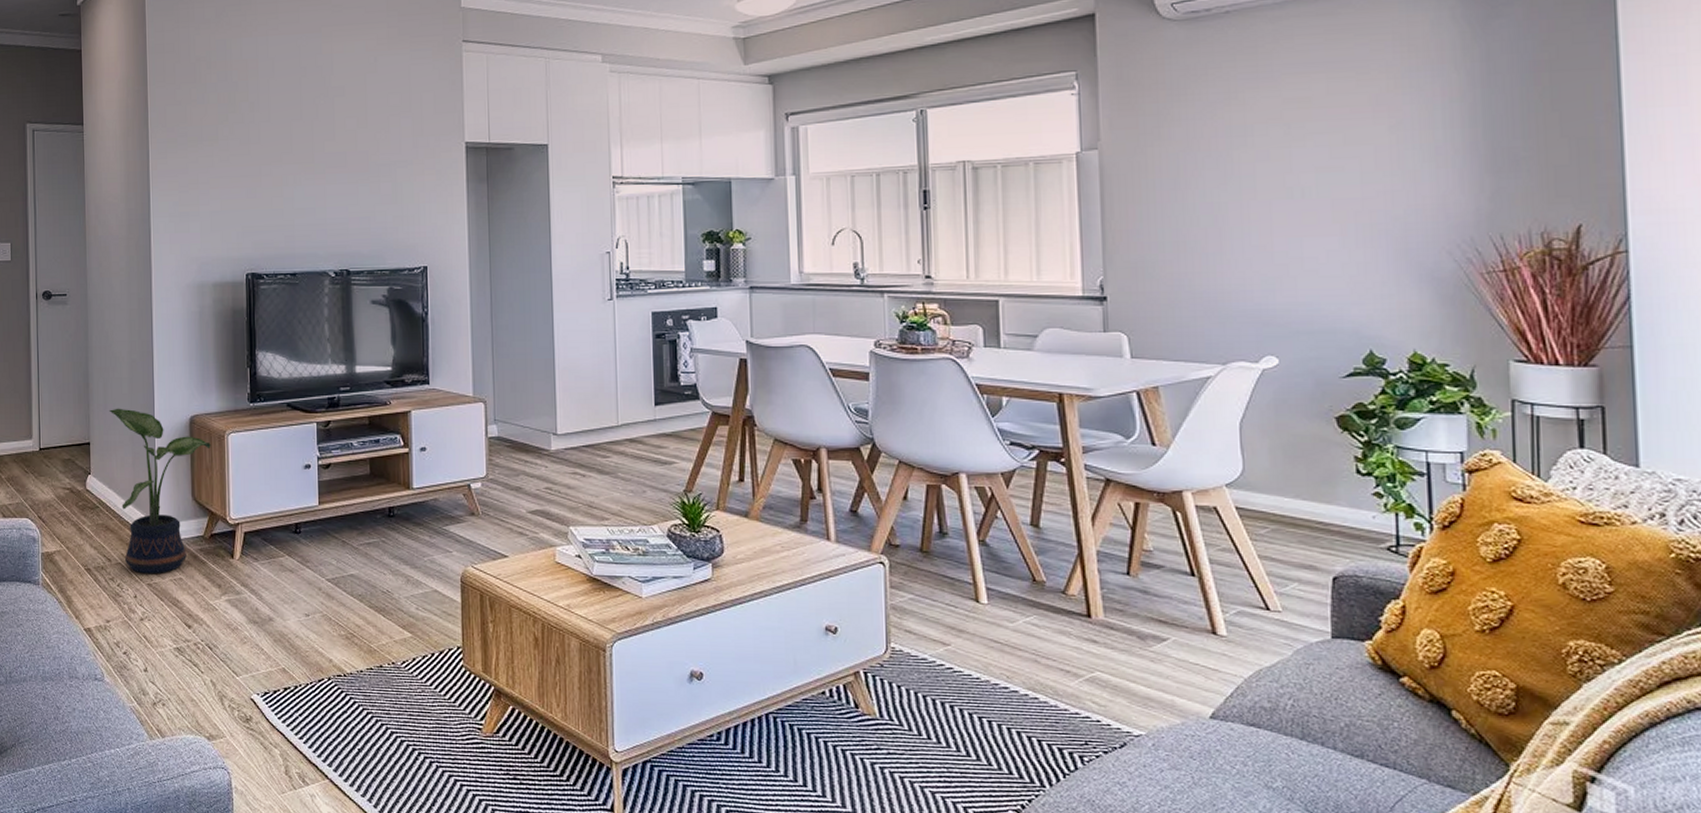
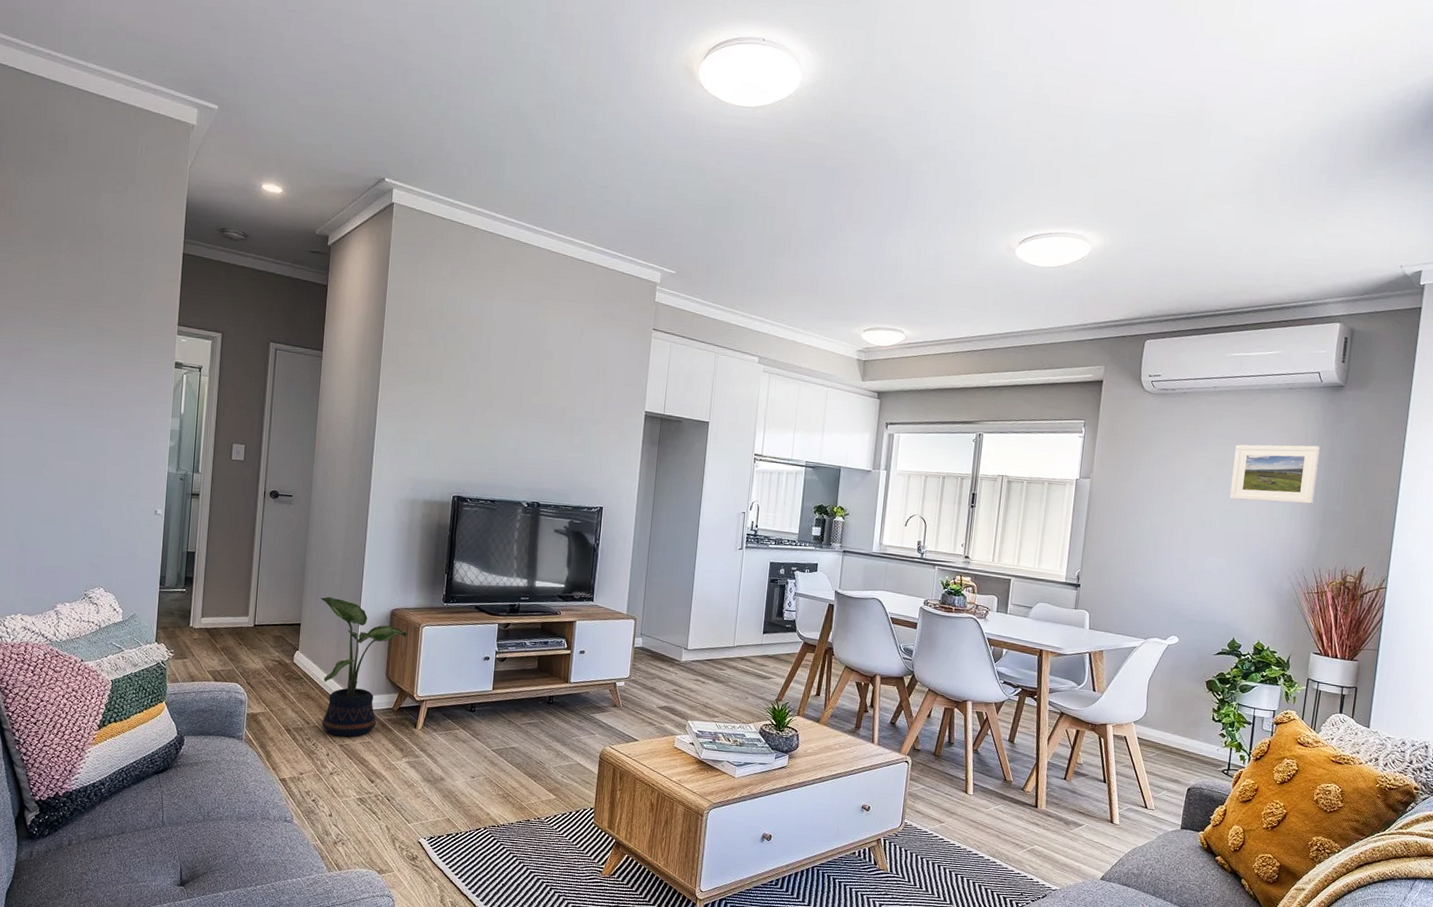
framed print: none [1324,57,1471,152] -> present [1229,444,1320,504]

